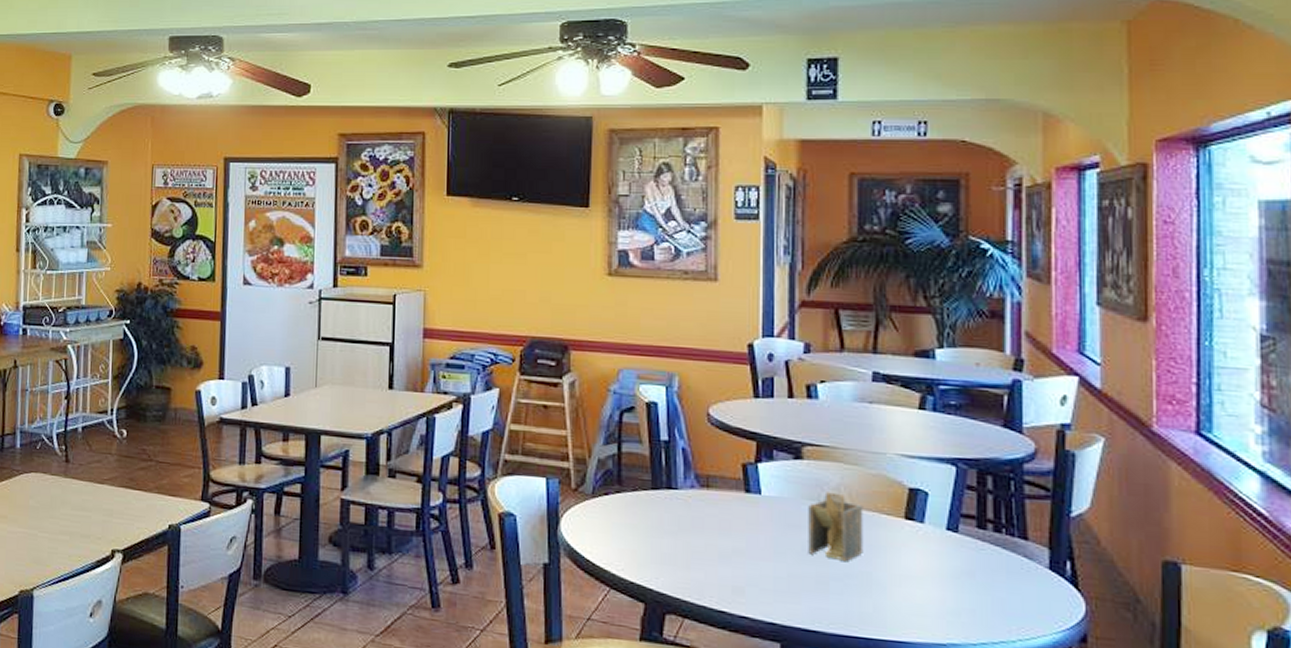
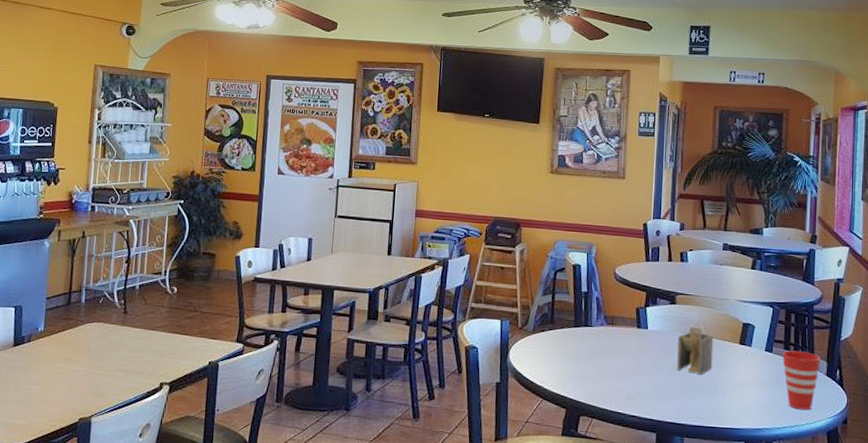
cup: none [975,530,1038,620] -> present [783,350,820,410]

